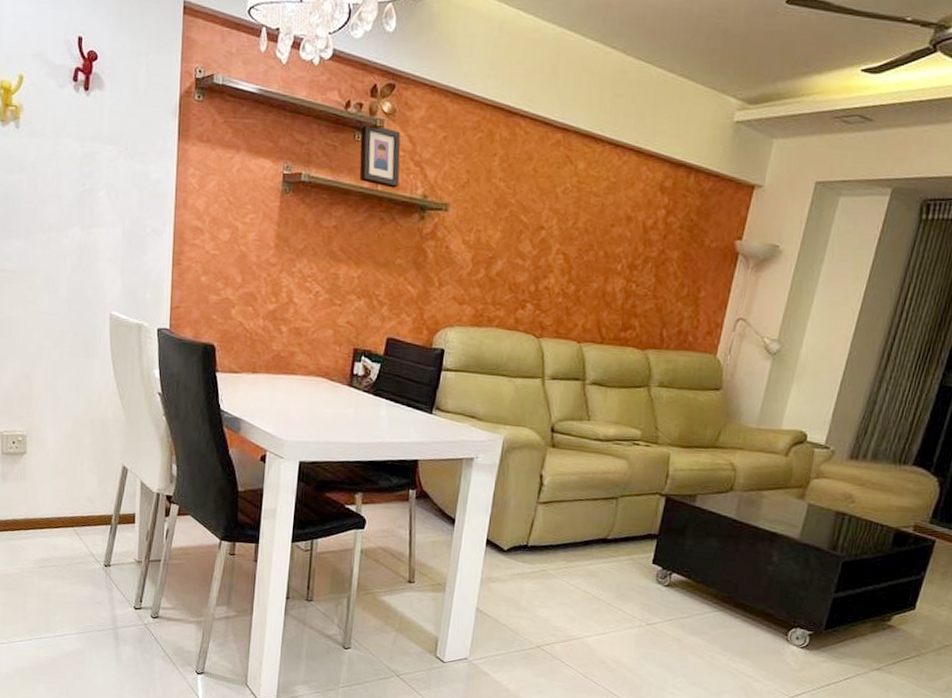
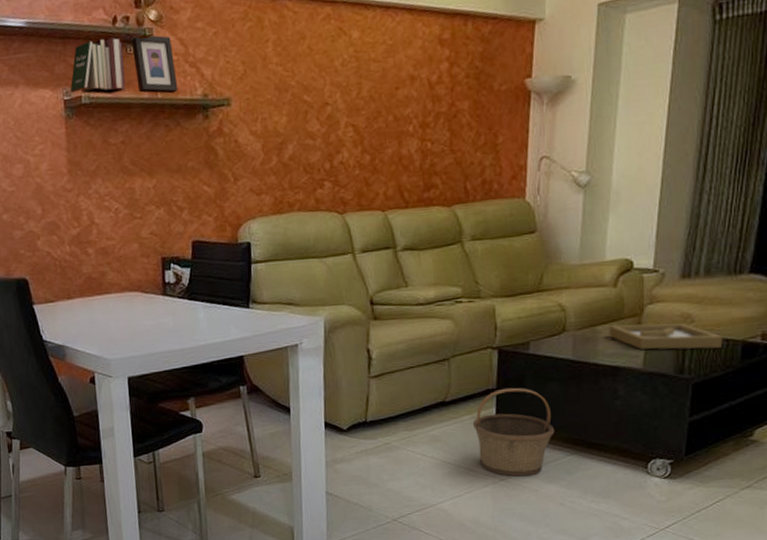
books: none [291,120,352,177] -> present [70,38,126,95]
basket: none [629,536,707,625] -> present [472,388,555,476]
decorative tray: none [773,492,879,532] -> present [609,323,723,350]

